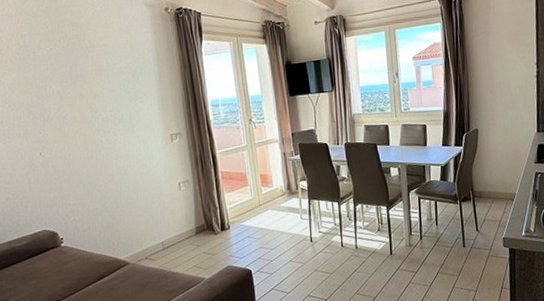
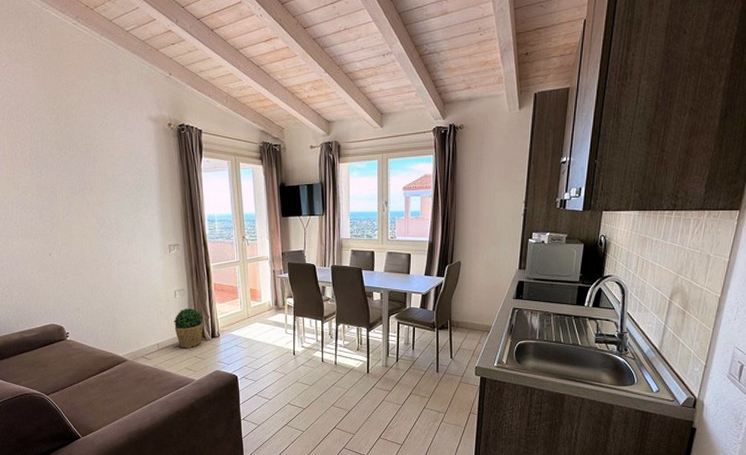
potted plant: none [179,200,212,245] -> present [174,309,203,349]

